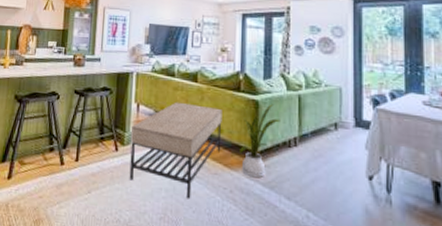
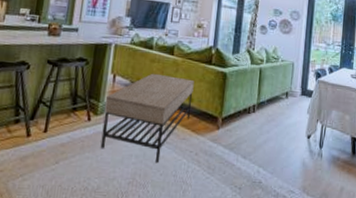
house plant: present [240,104,280,178] -> none [206,76,243,141]

